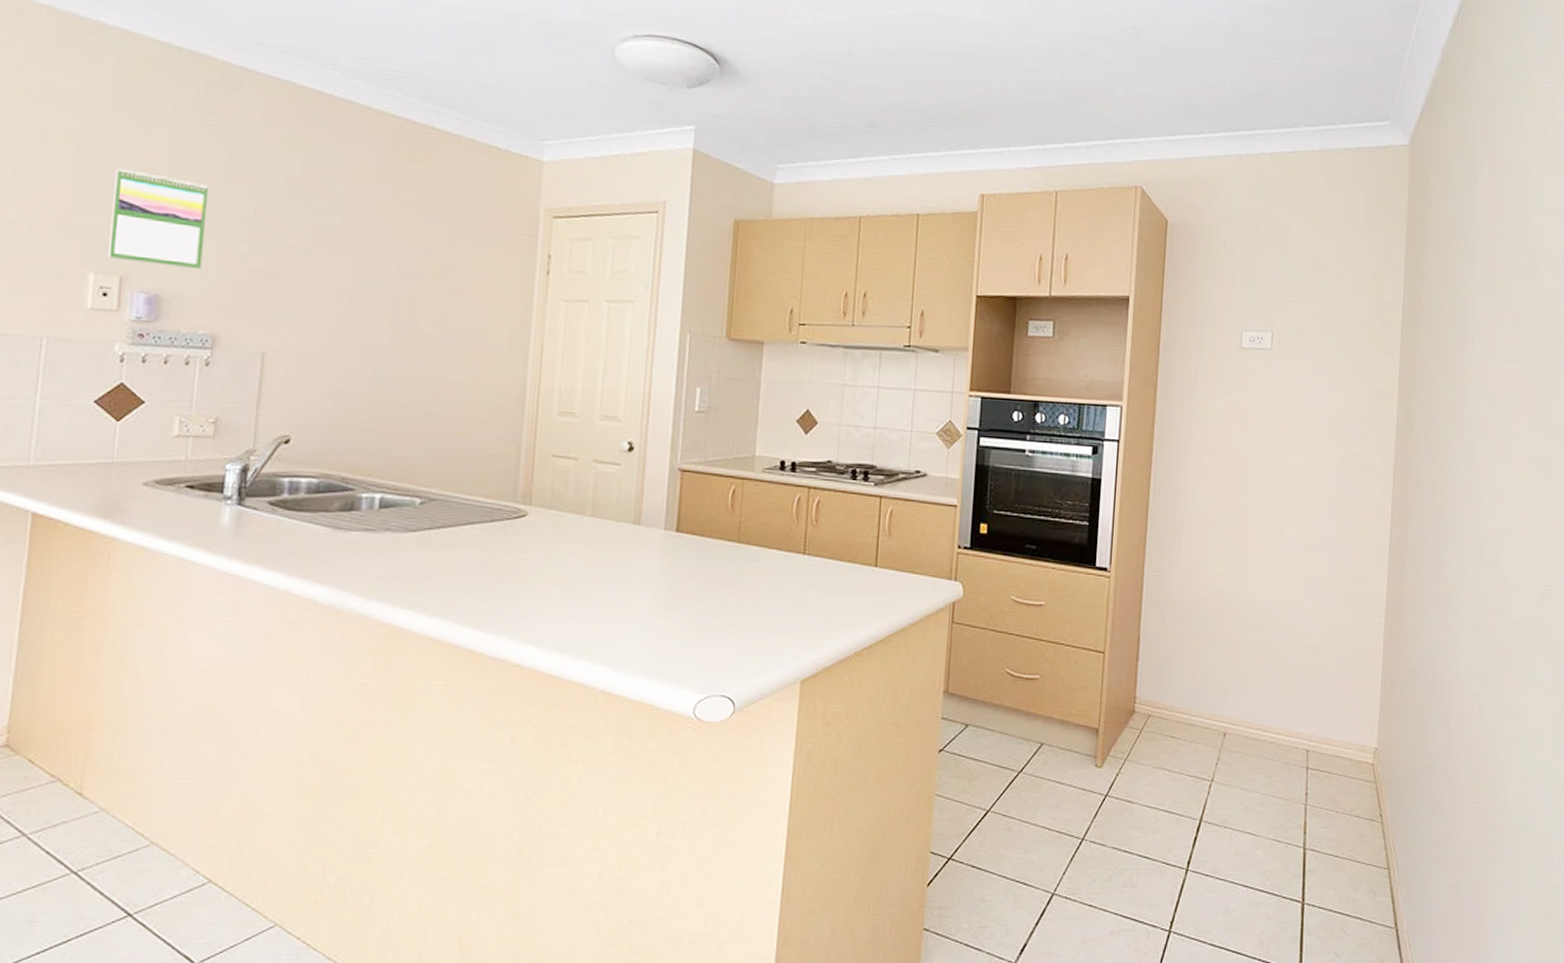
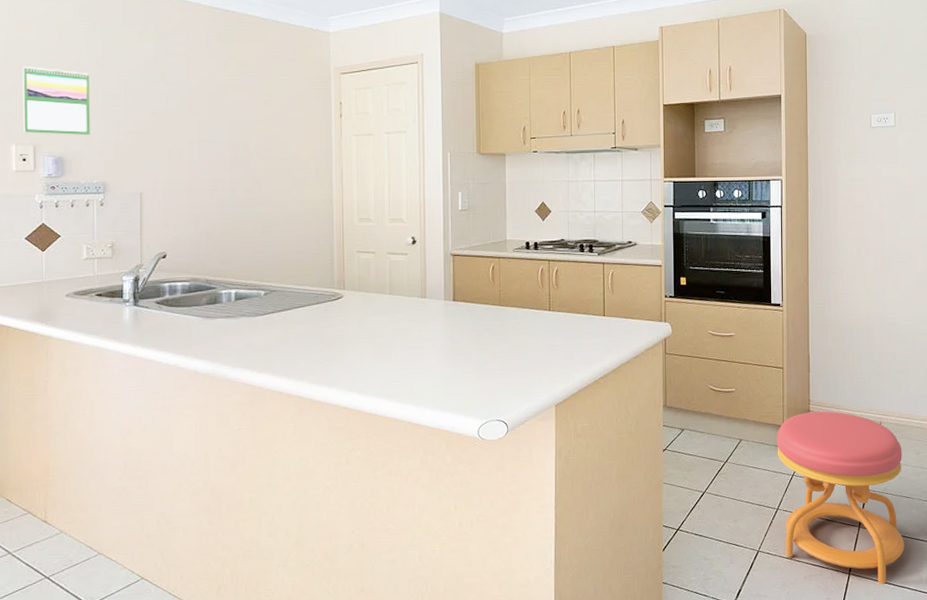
stool: none [1087,713,1250,948] -> present [776,411,905,584]

